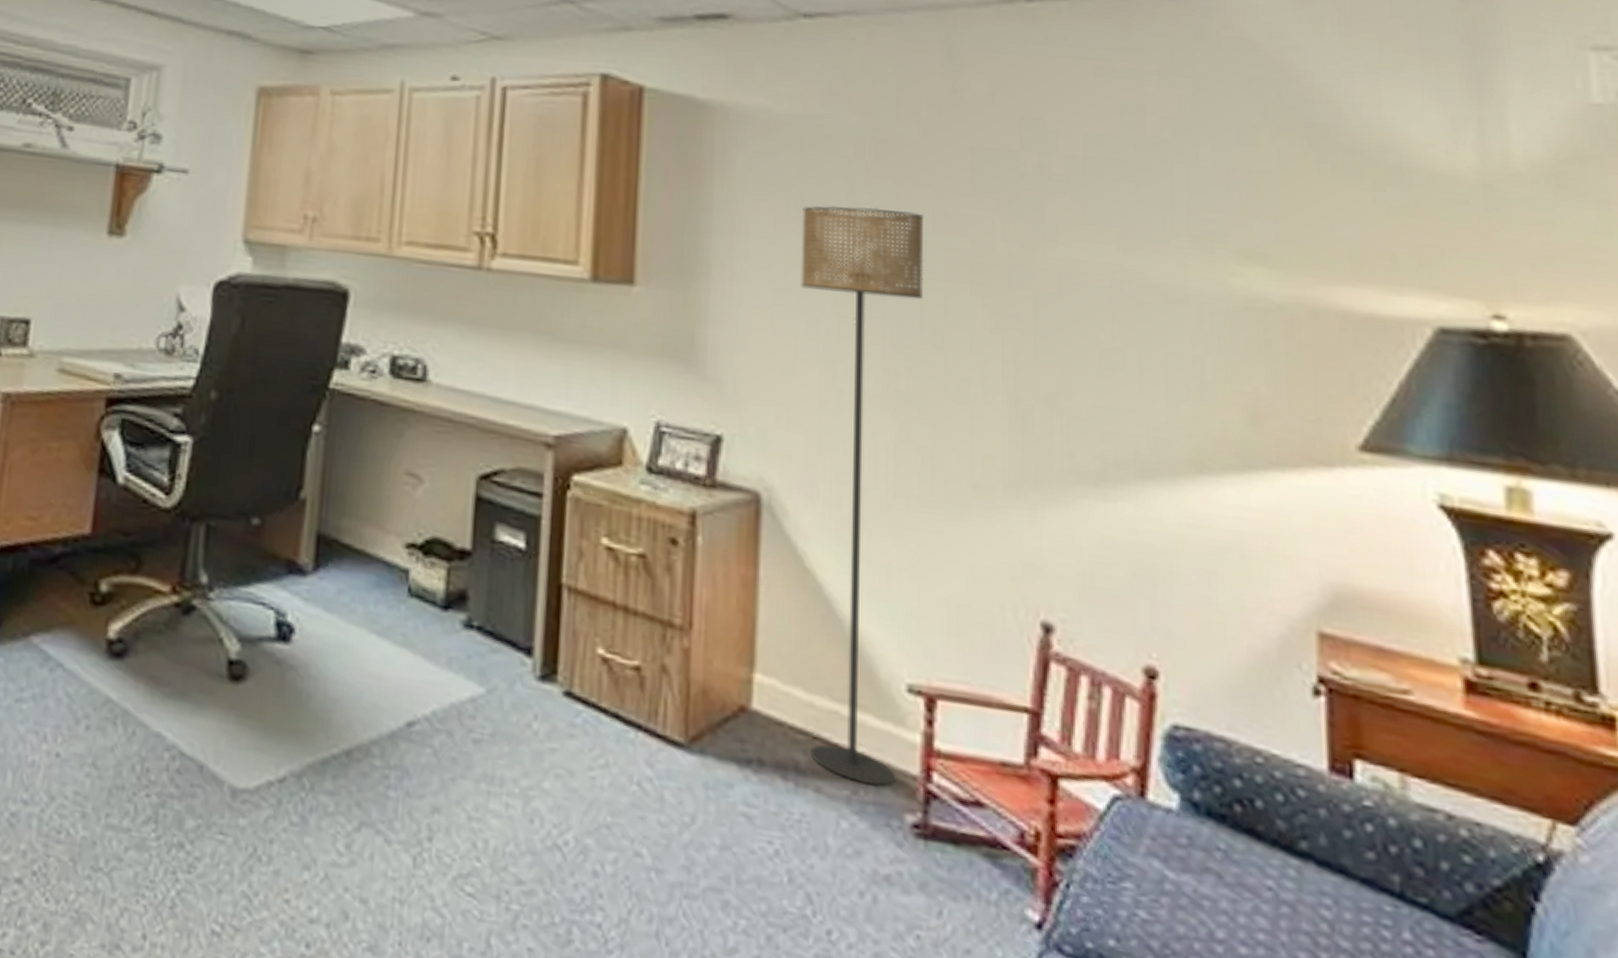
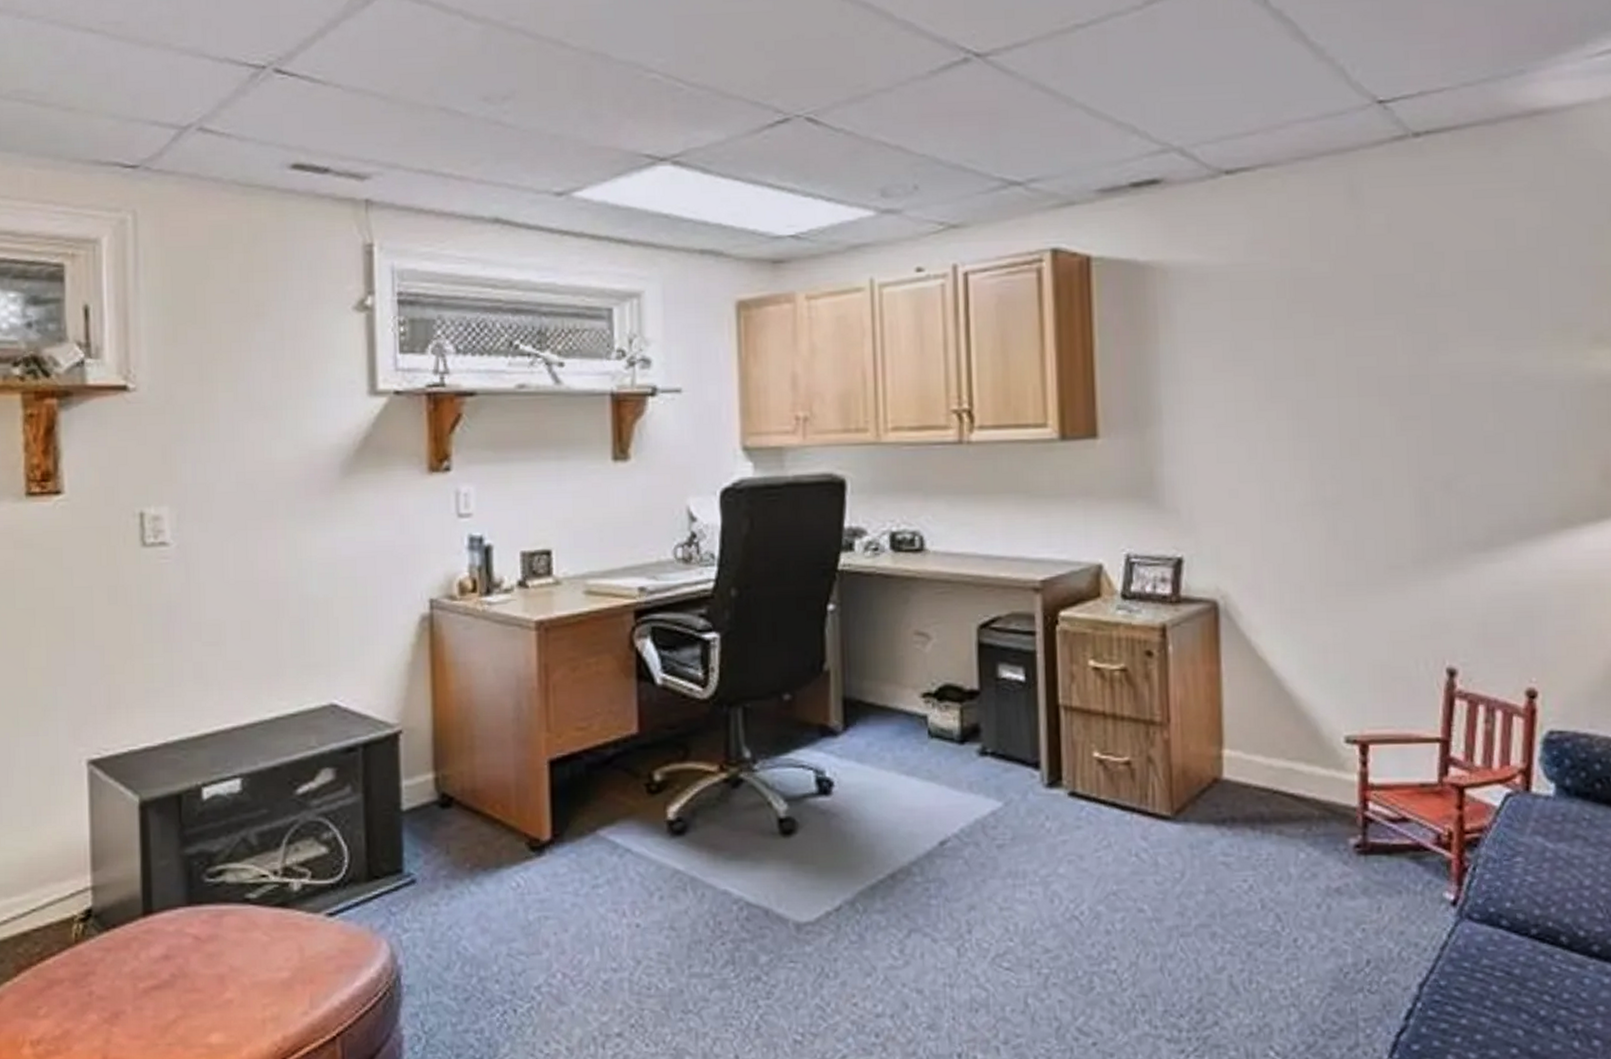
floor lamp: present [801,205,925,786] -> none [1236,340,1341,822]

